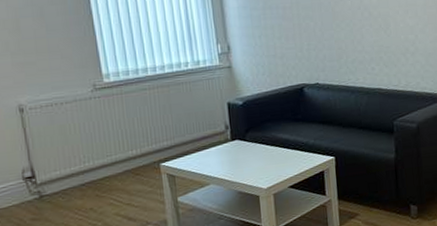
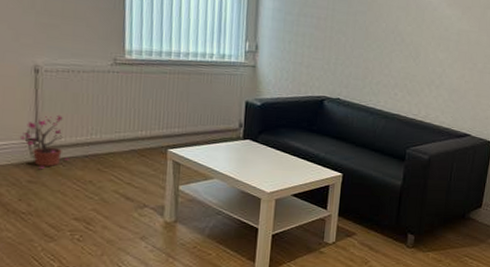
potted plant: none [16,149,67,206] -> present [19,114,69,170]

